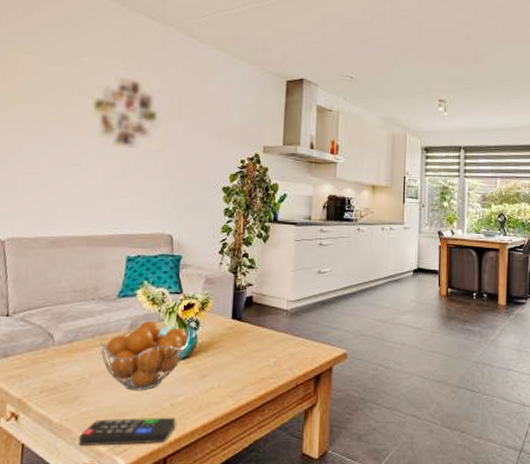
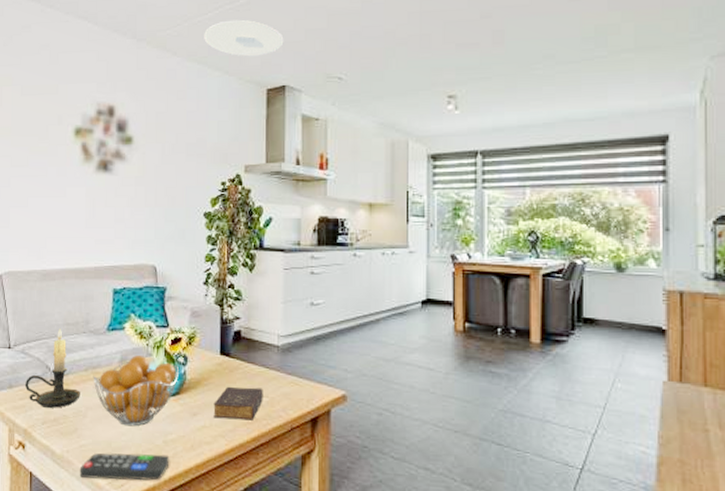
candle holder: none [22,294,85,376] -> present [24,327,80,408]
book: none [222,348,272,380] -> present [213,386,263,421]
ceiling light: none [230,17,304,52] -> present [204,19,284,57]

